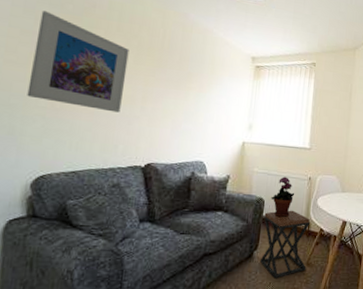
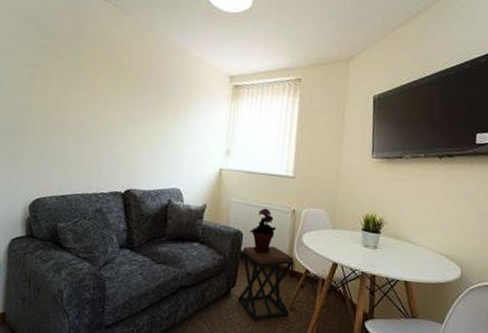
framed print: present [27,10,129,113] -> none [26,43,111,139]

